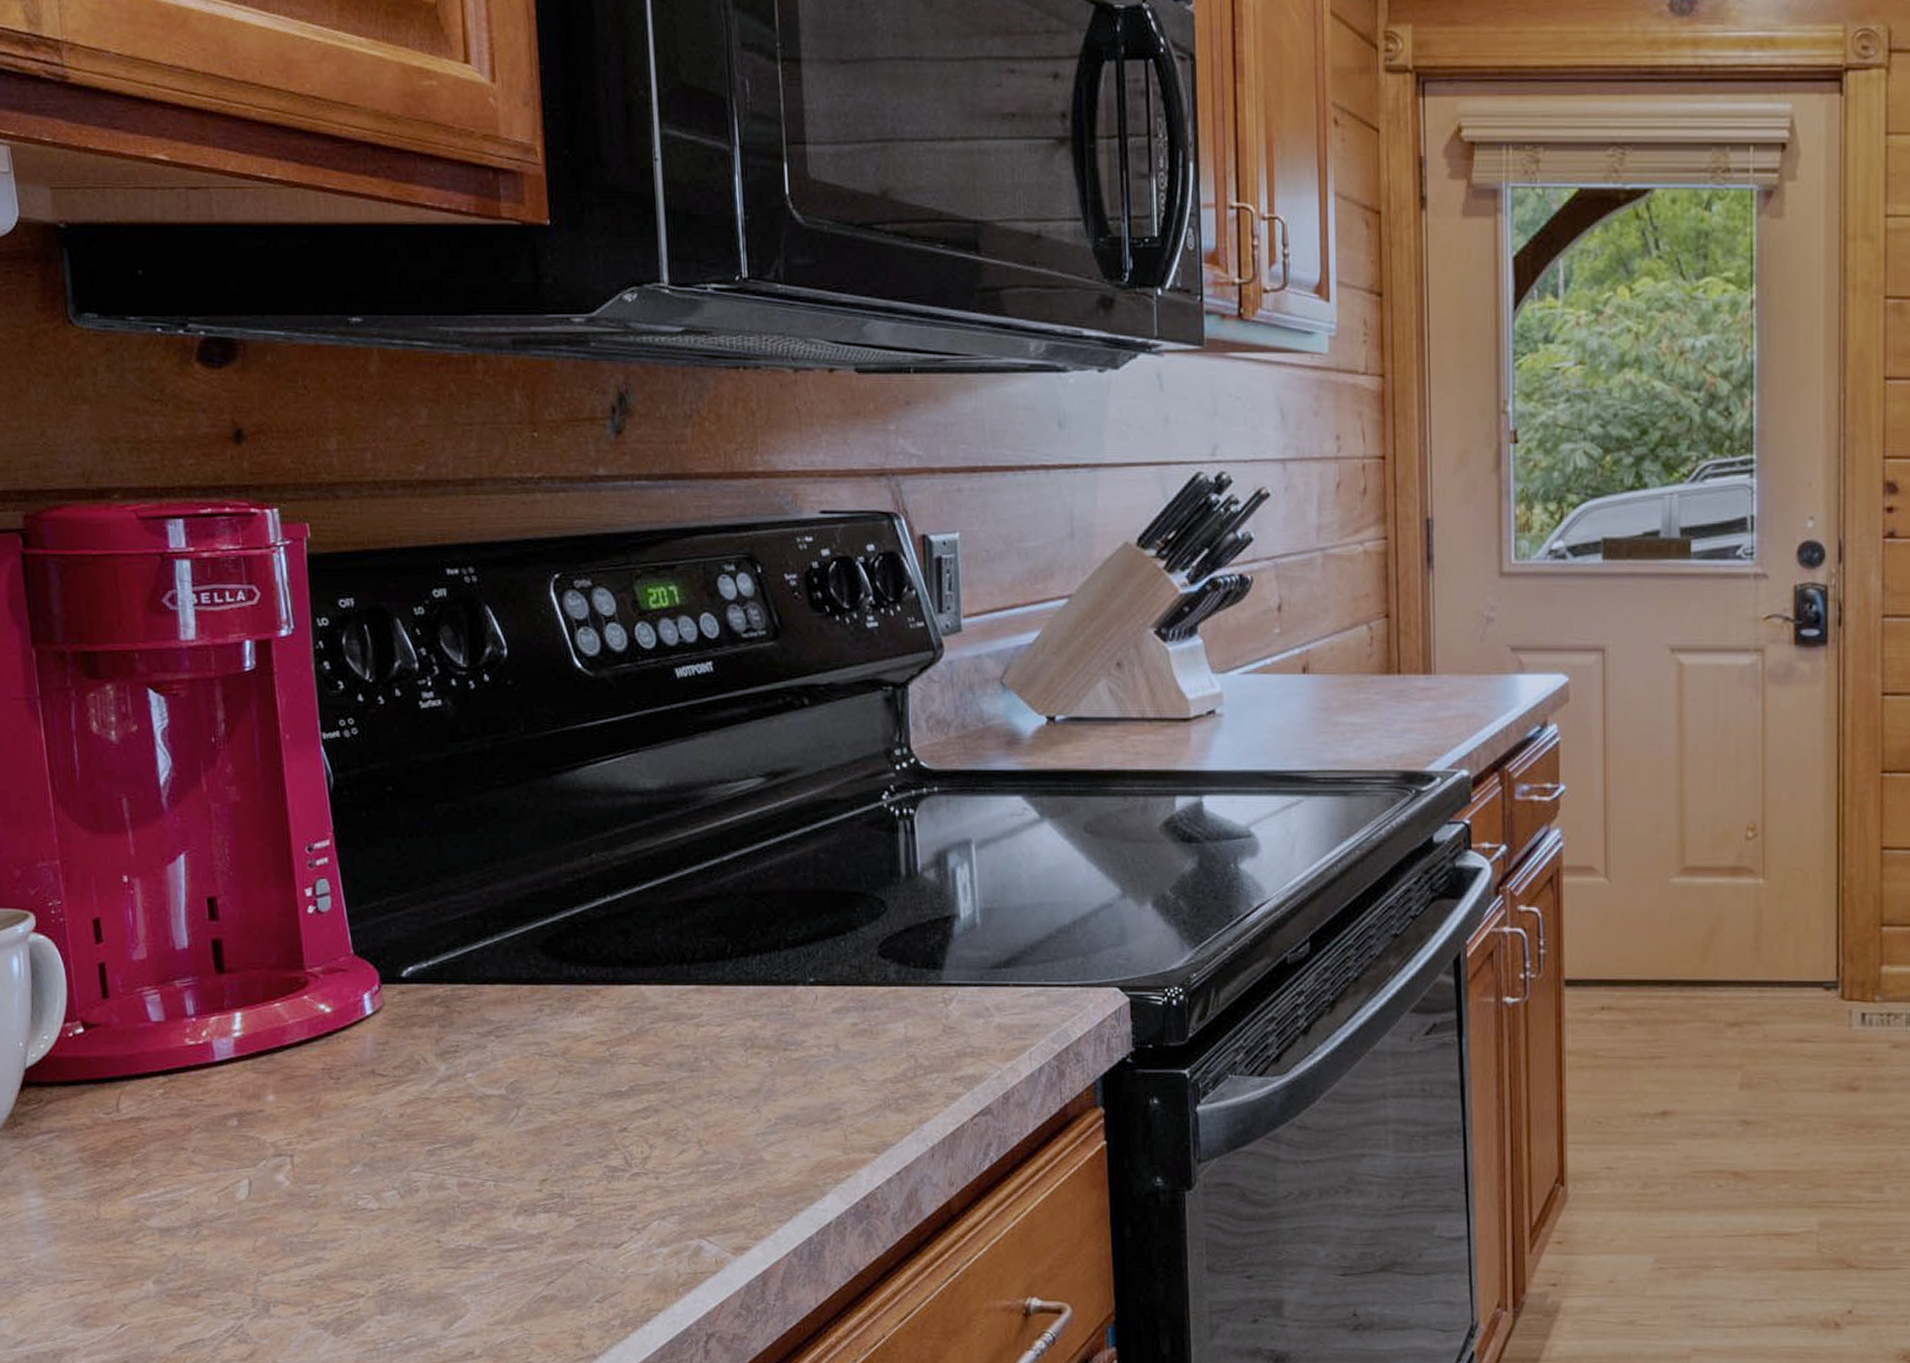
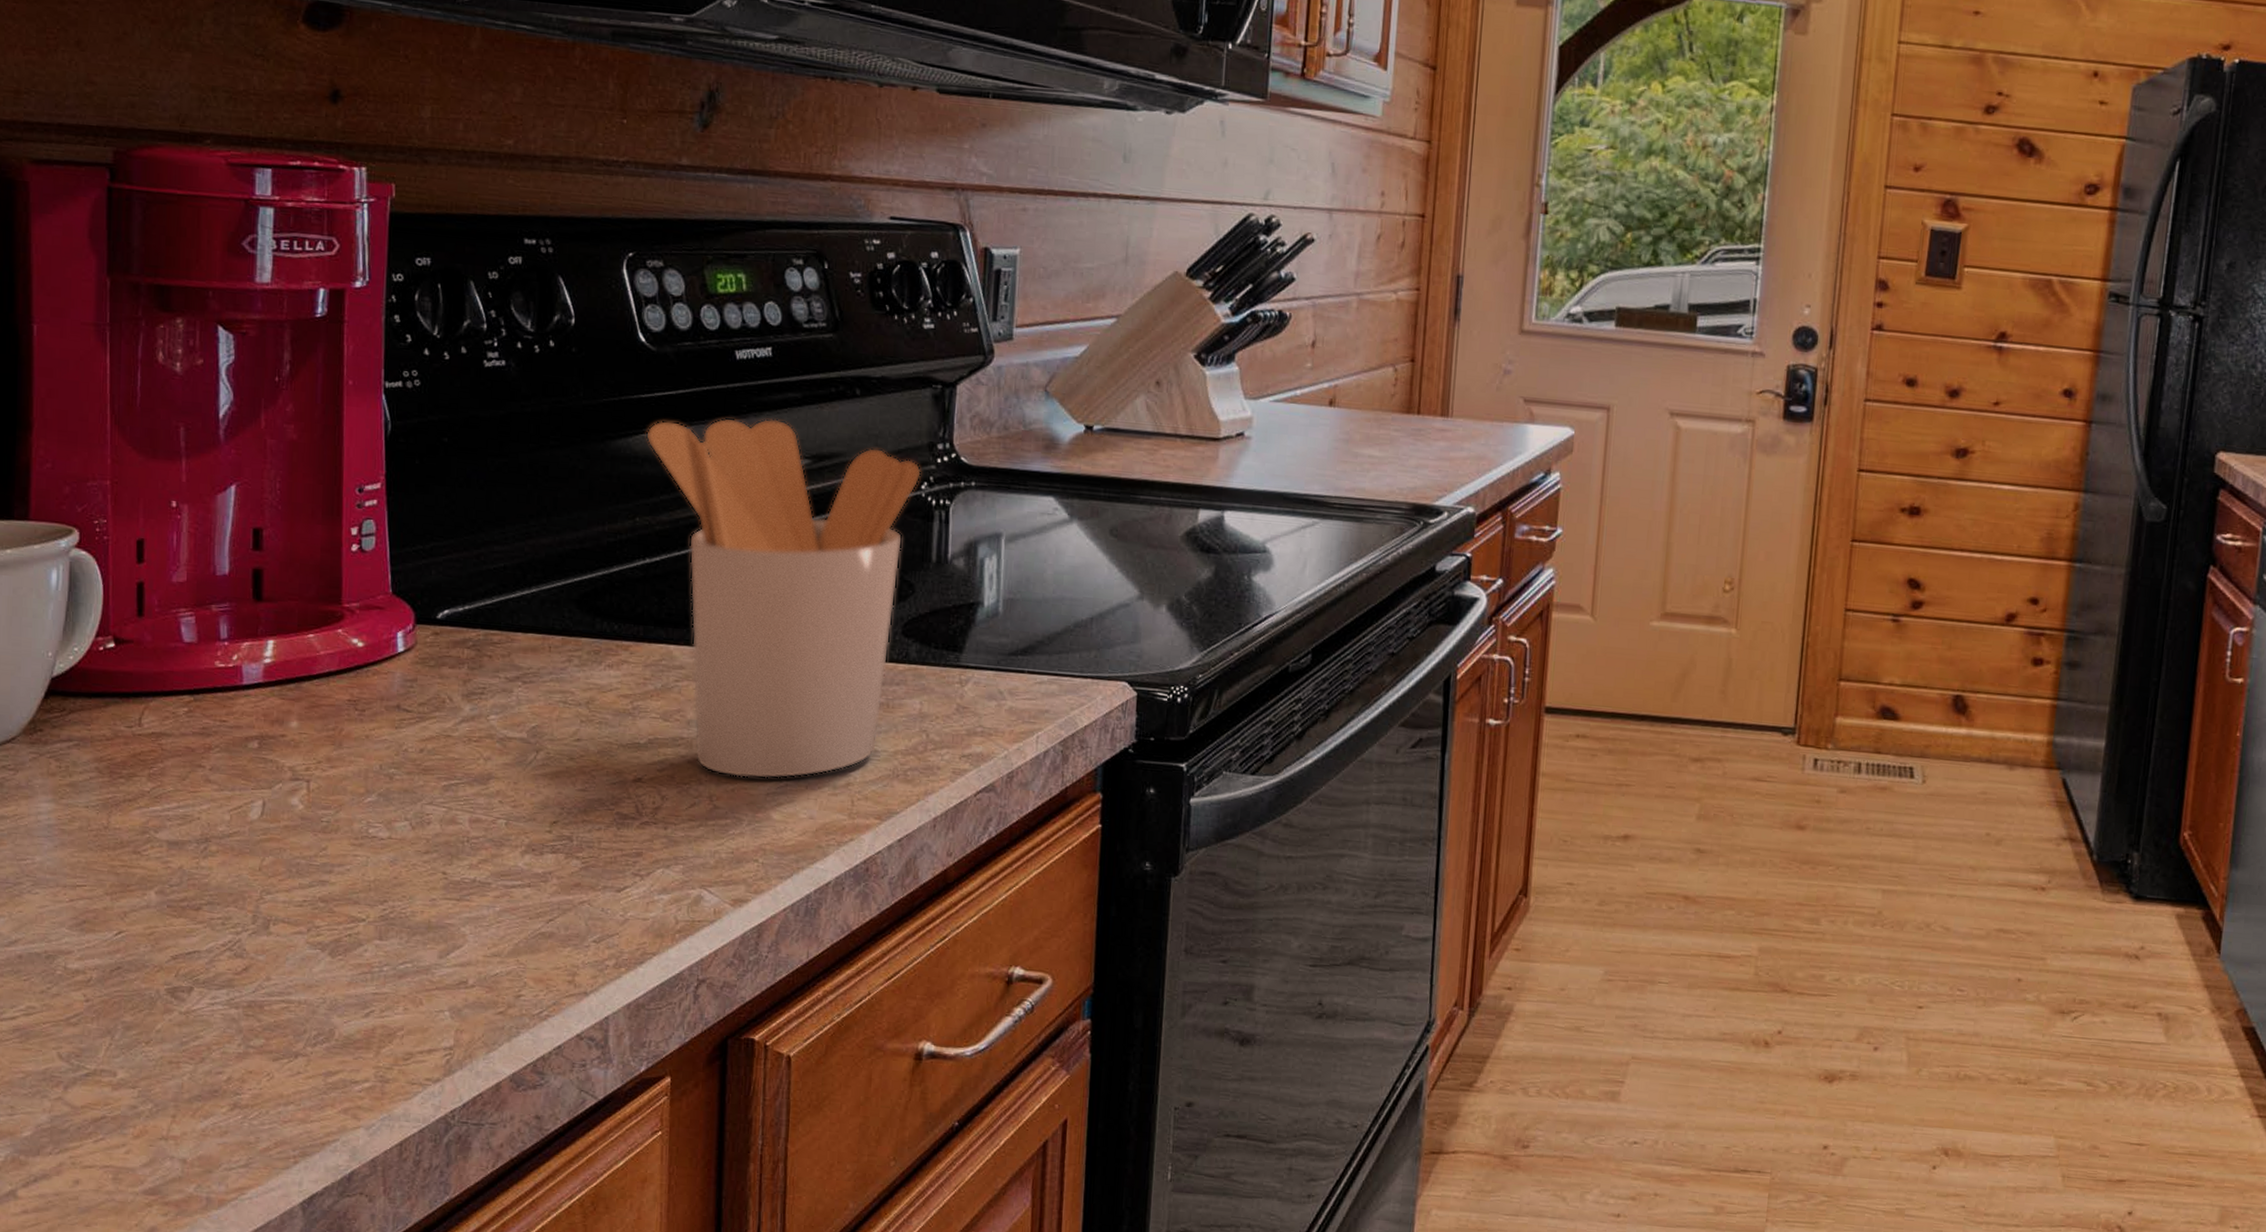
utensil holder: none [593,738,881,1119] -> present [646,418,921,779]

